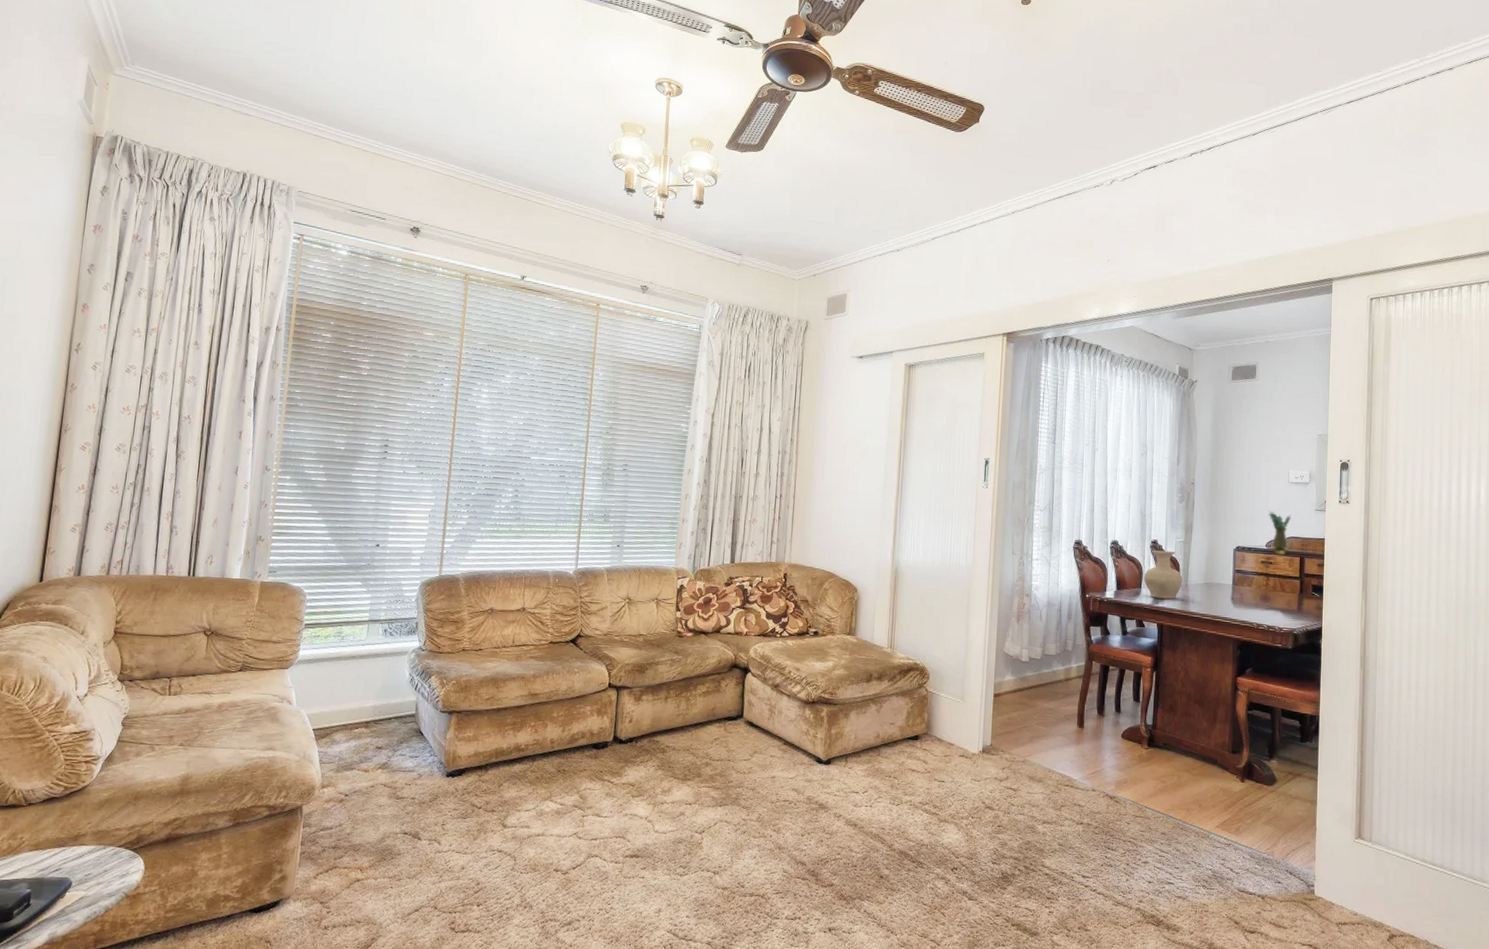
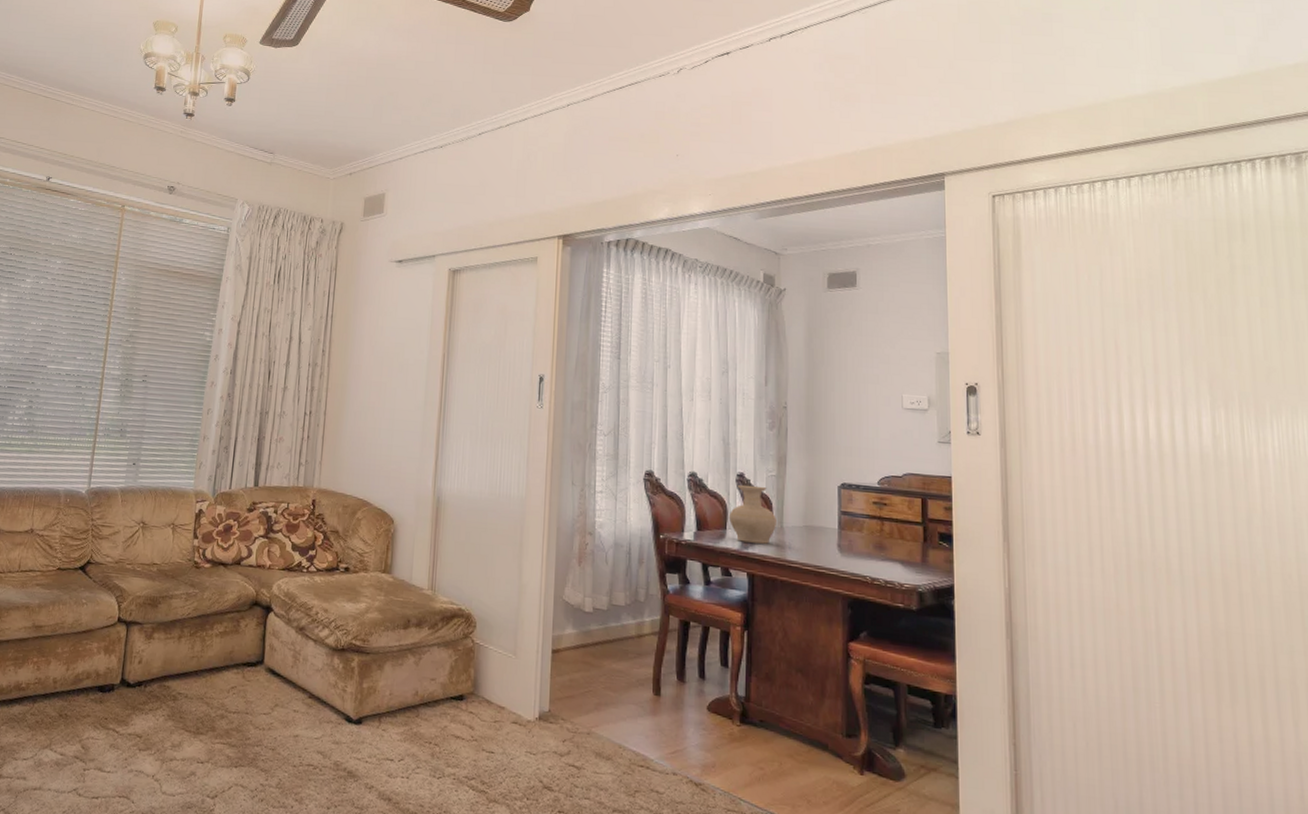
vase: present [1268,510,1291,555] -> none [879,441,908,495]

